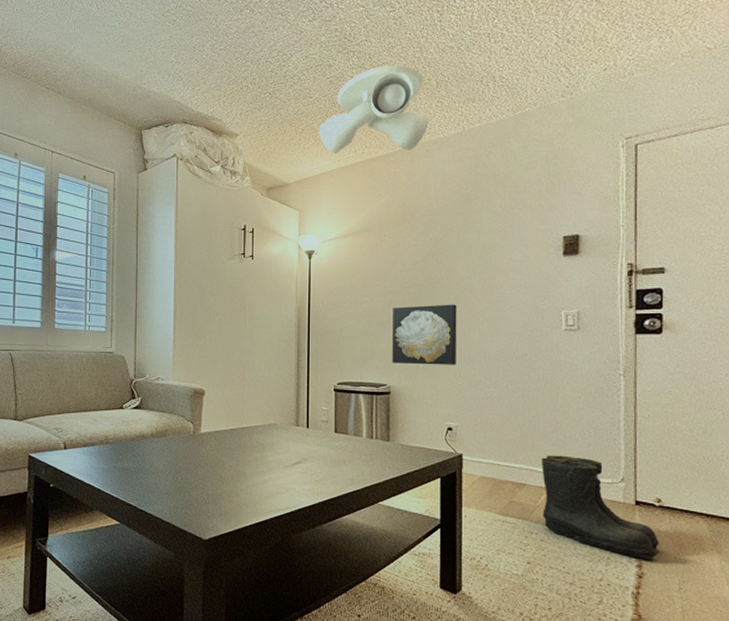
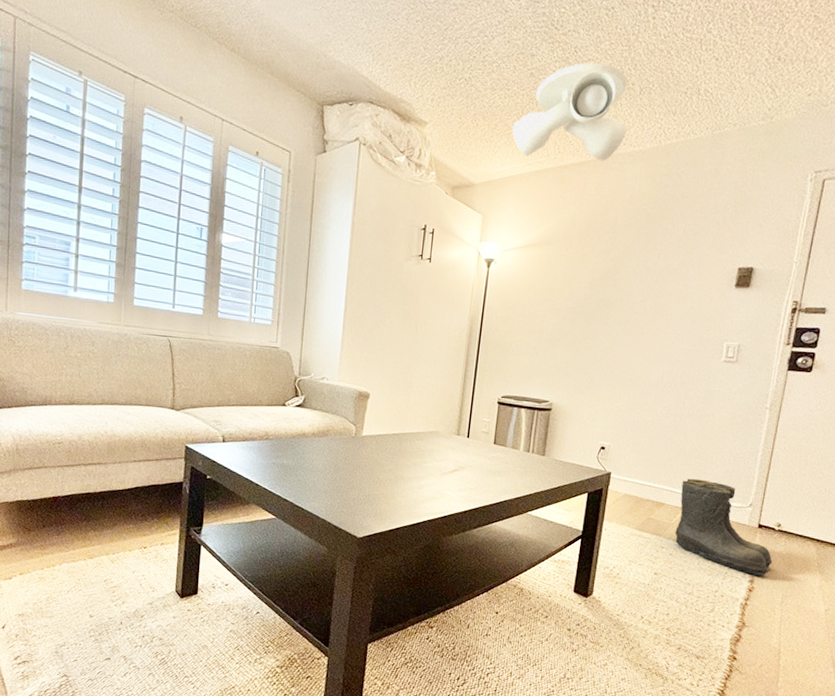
wall art: present [392,304,457,365] -> none [557,325,627,387]

